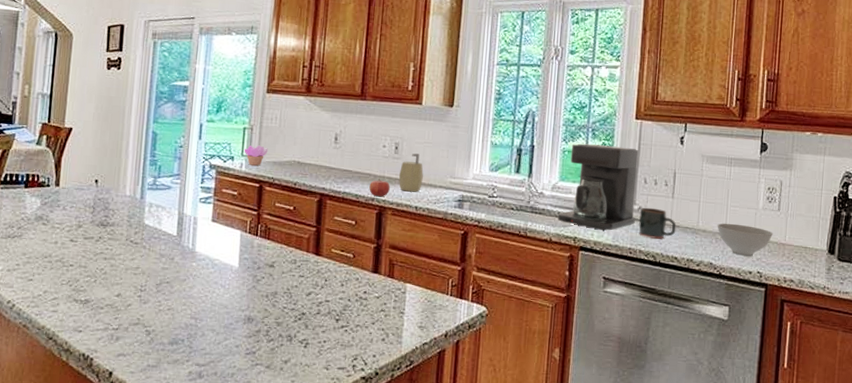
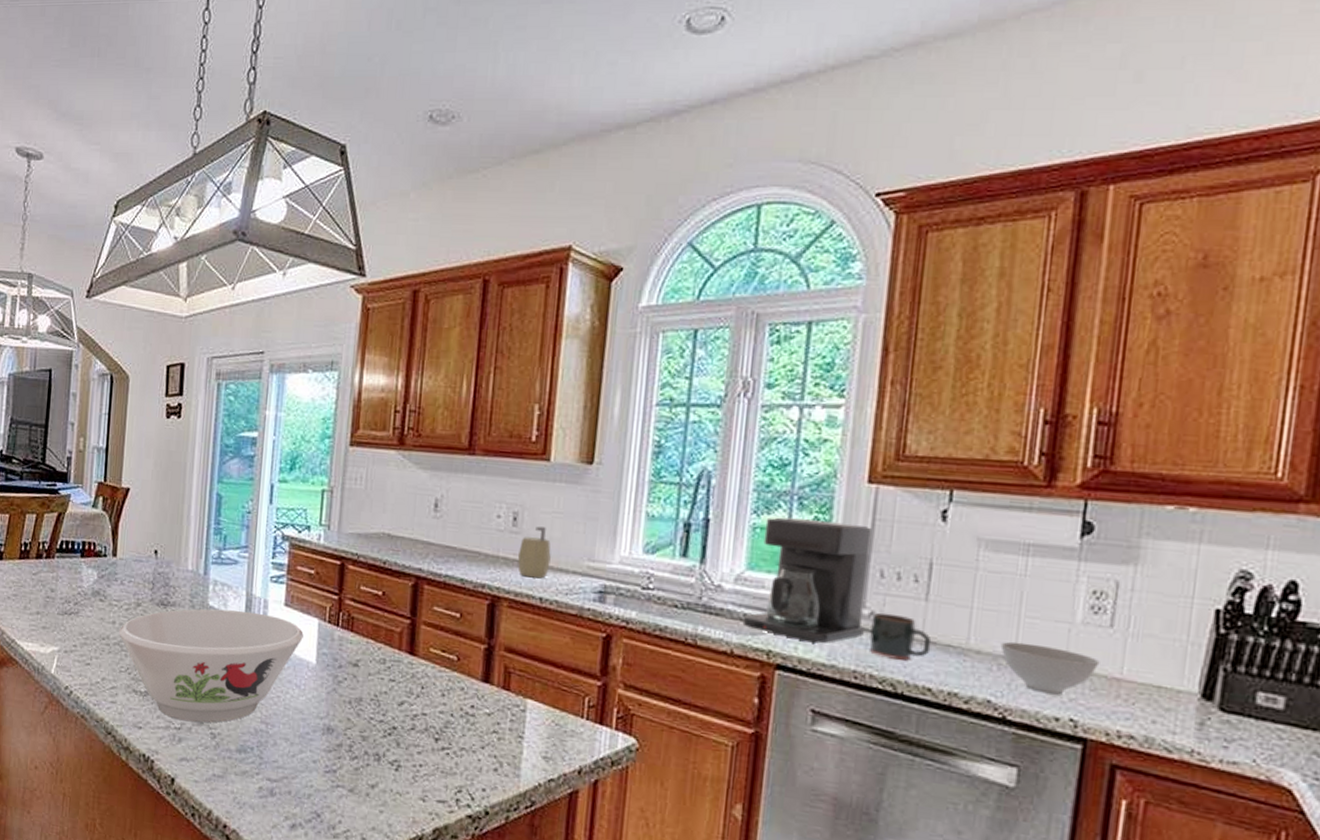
bowl: none [60,227,228,323] -> present [118,608,304,723]
succulent plant: present [244,145,268,166] -> none [322,512,352,538]
fruit: present [369,179,390,197] -> none [478,559,506,584]

